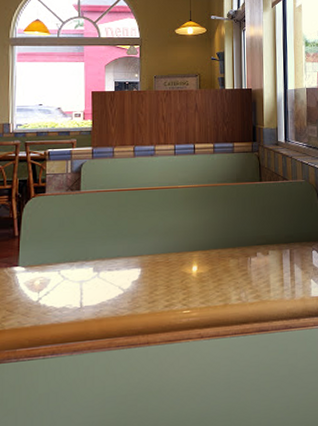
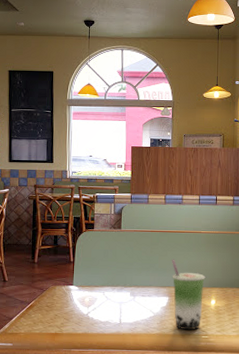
beverage cup: none [143,221,185,307] -> present [171,259,206,331]

